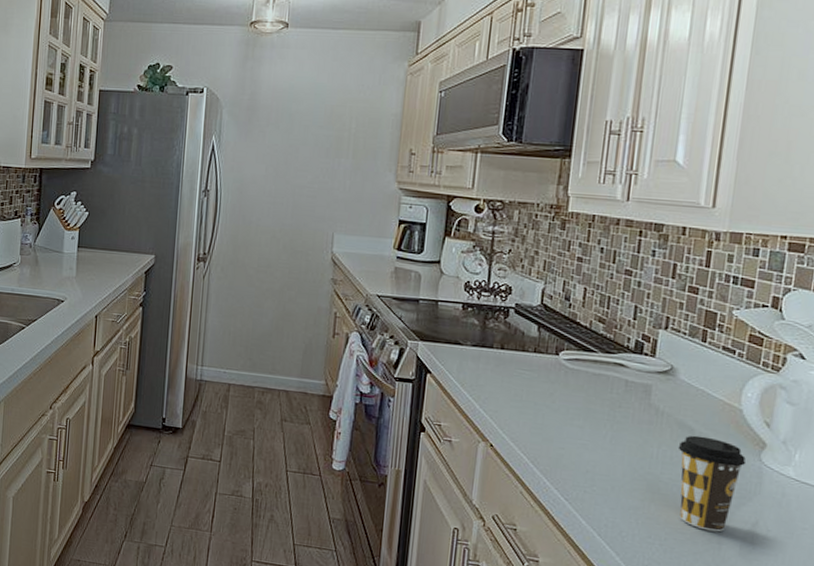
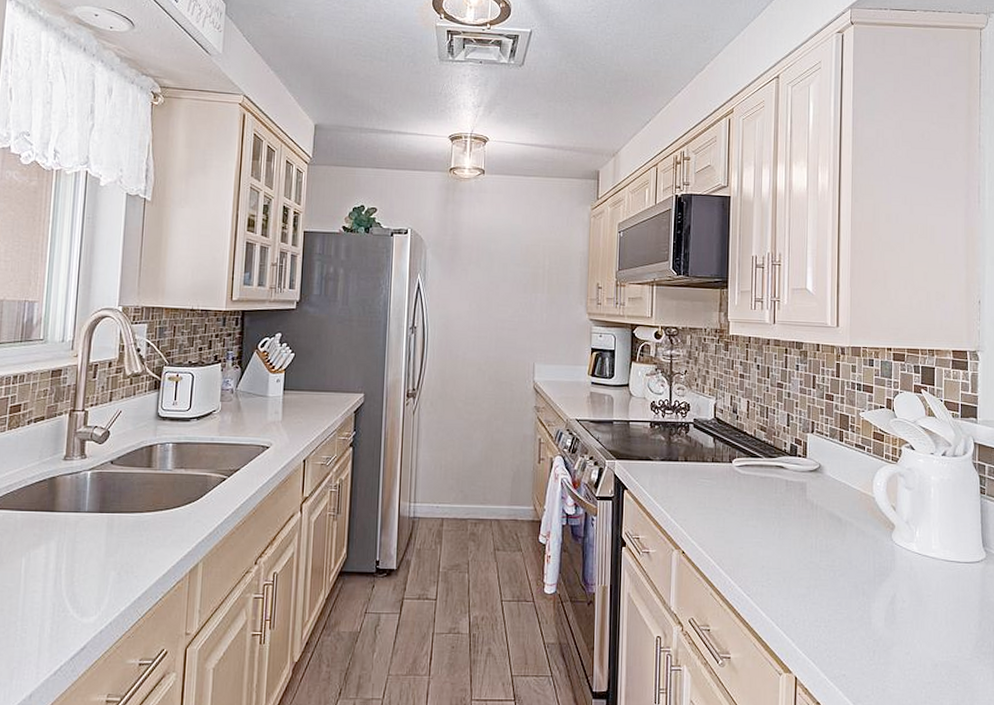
coffee cup: present [678,435,747,532] -> none [831,524,882,608]

